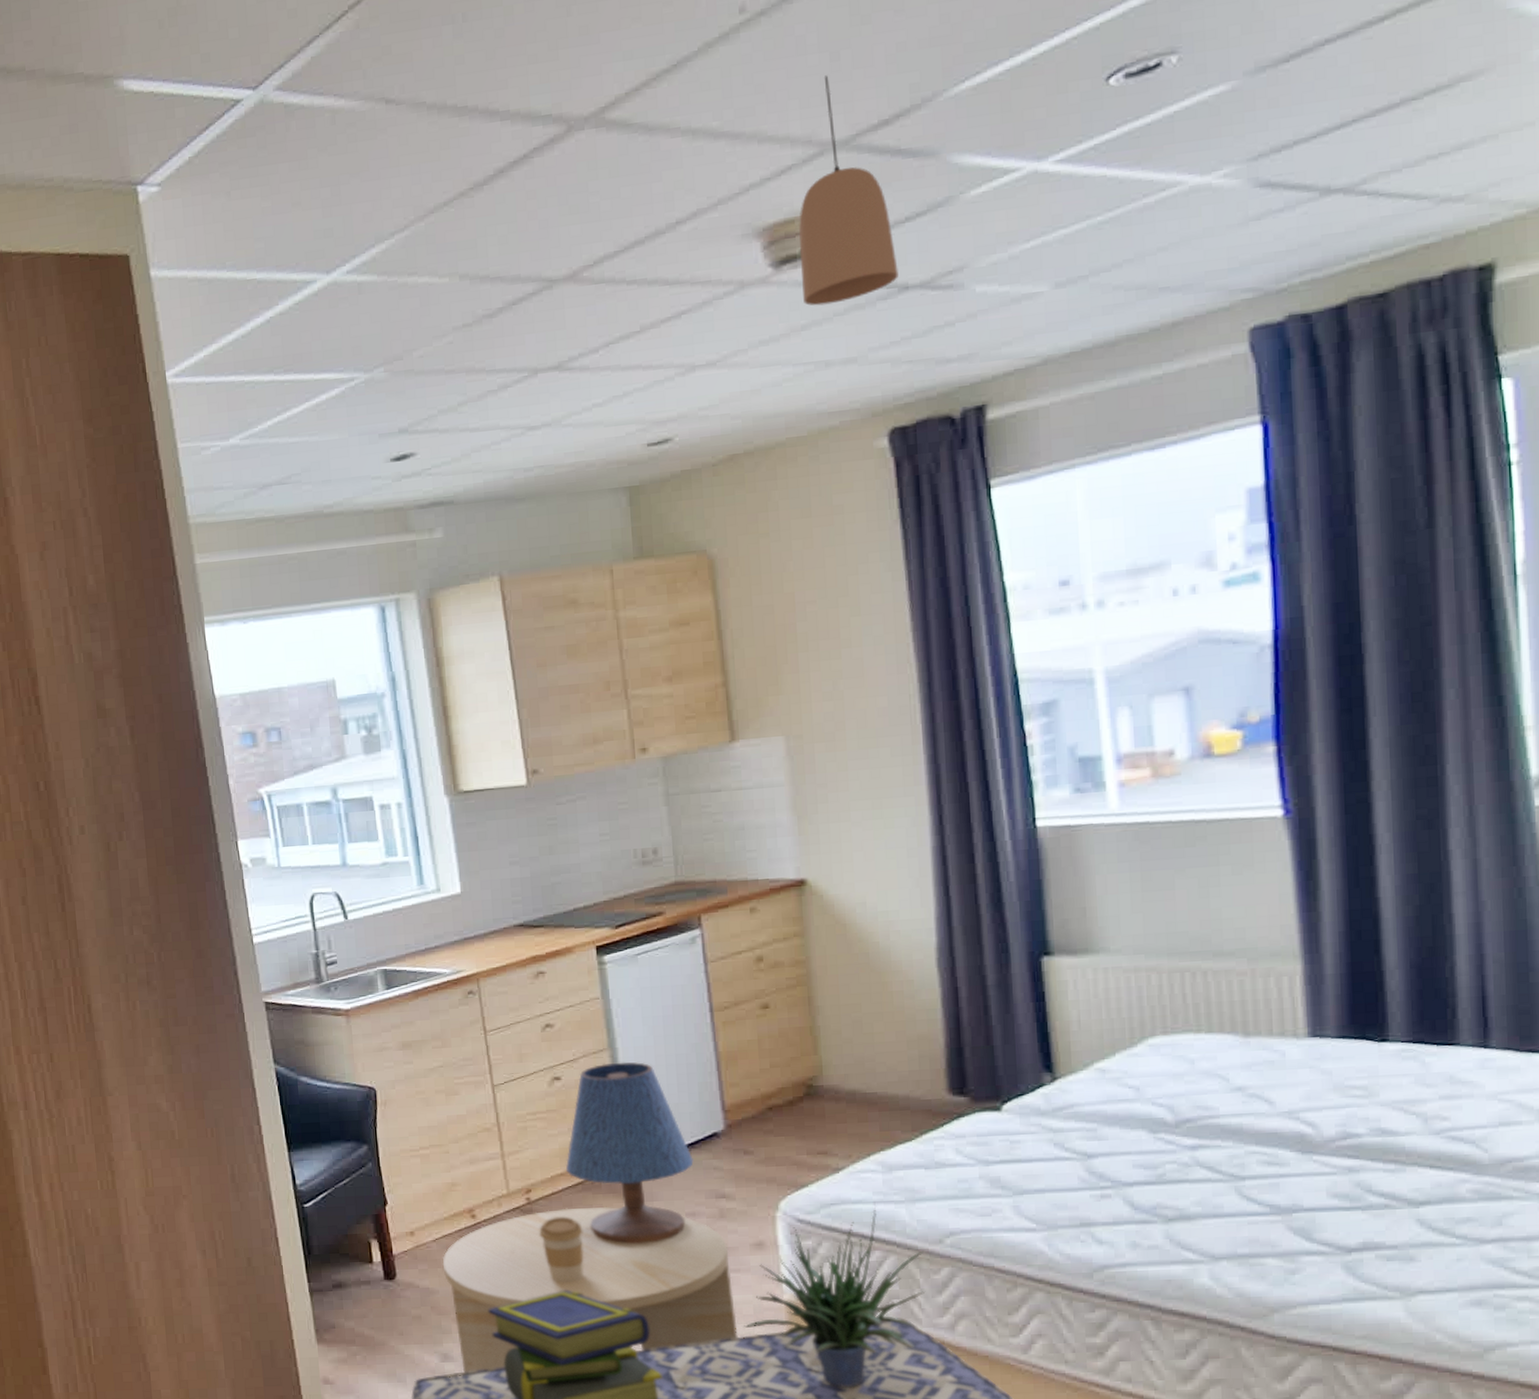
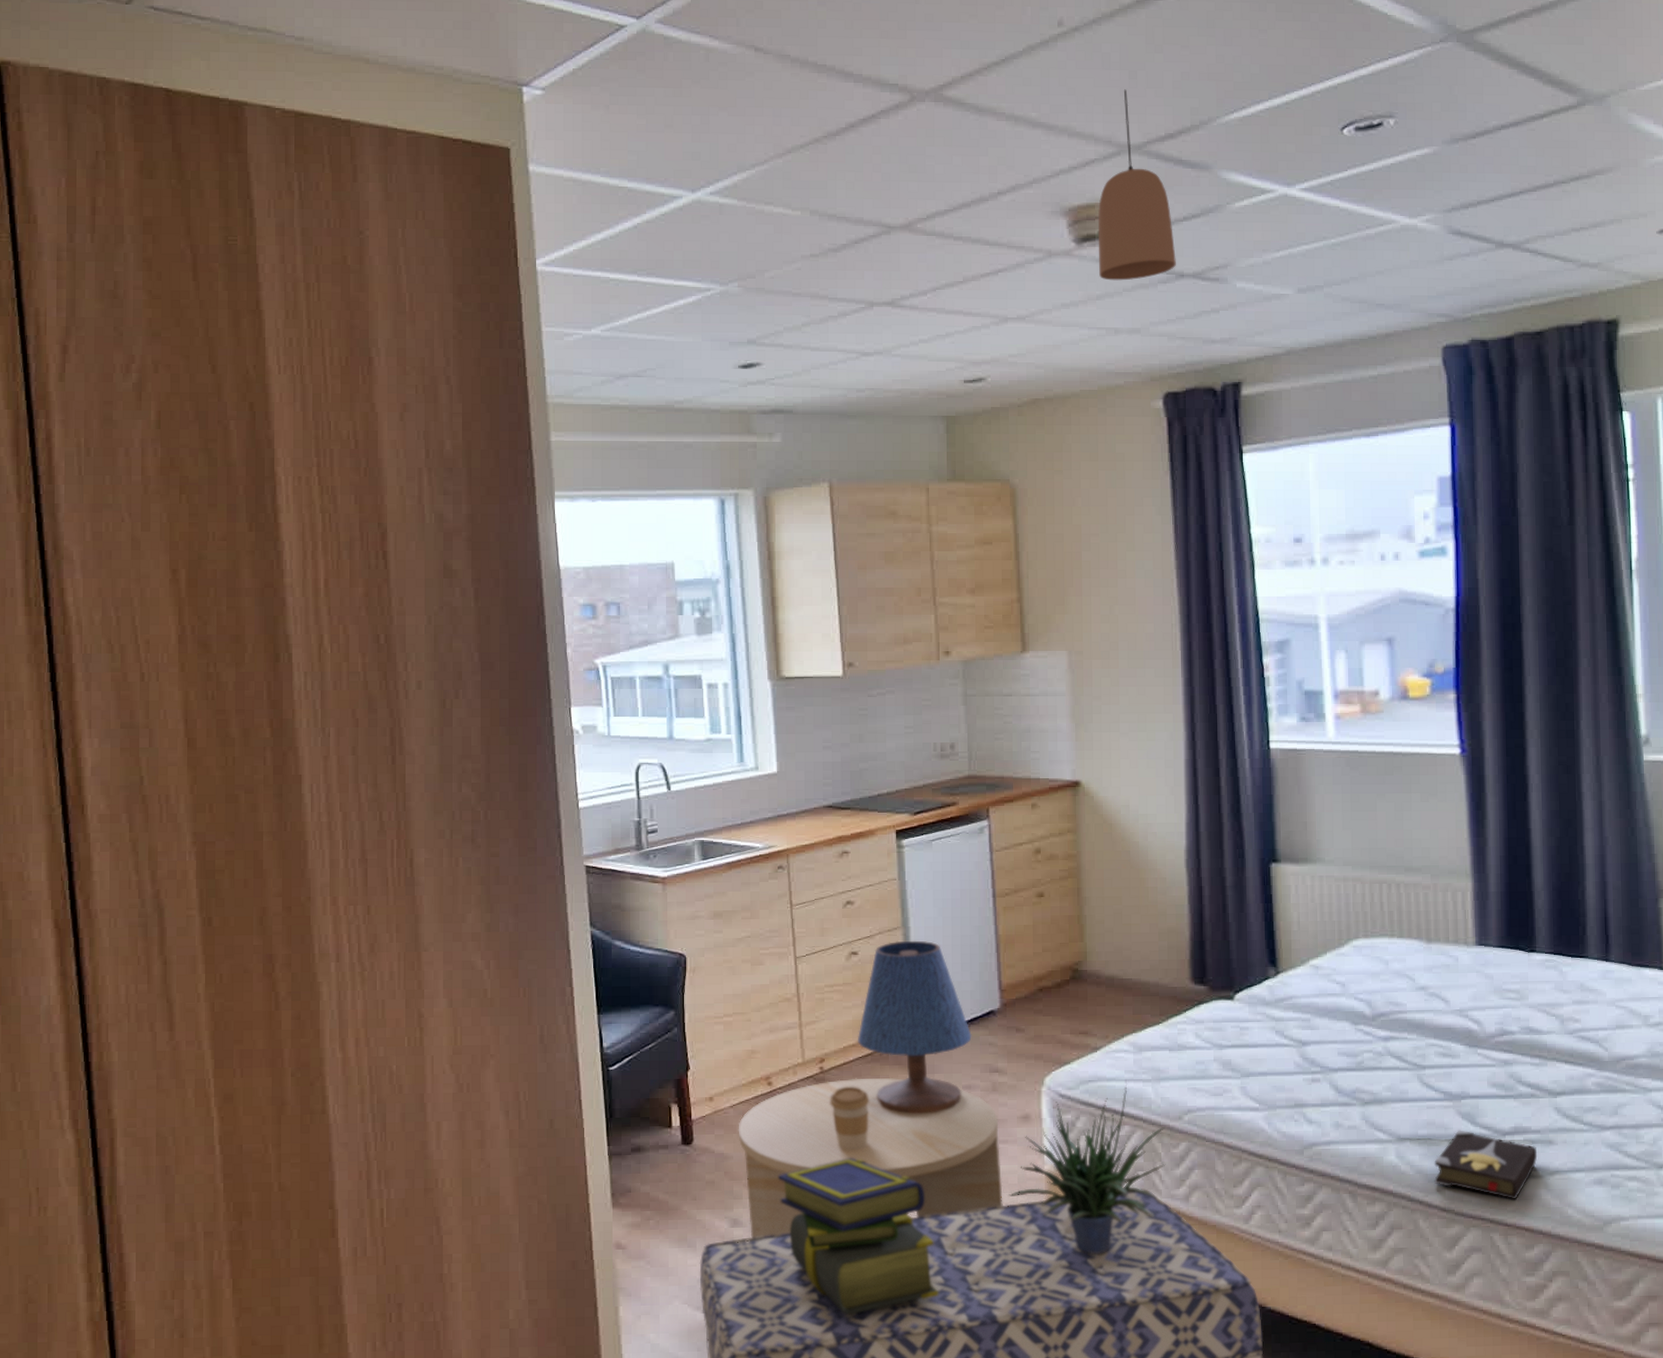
hardback book: none [1259,1247,1394,1325] -> present [1434,1130,1538,1200]

